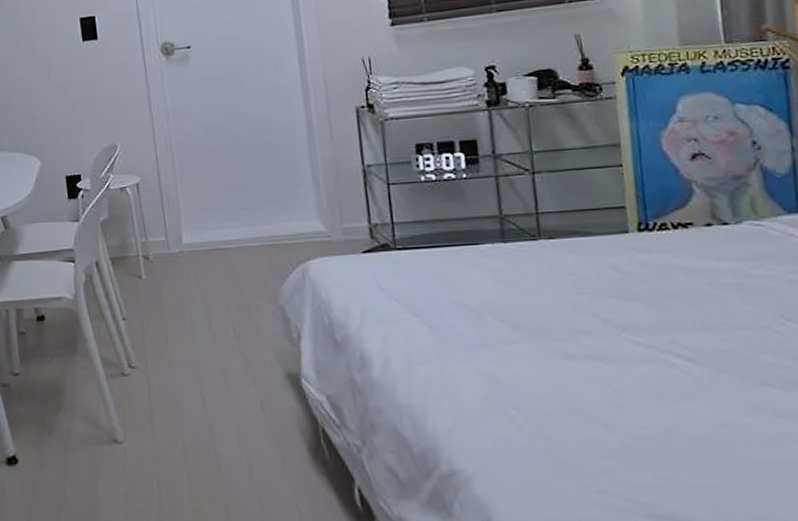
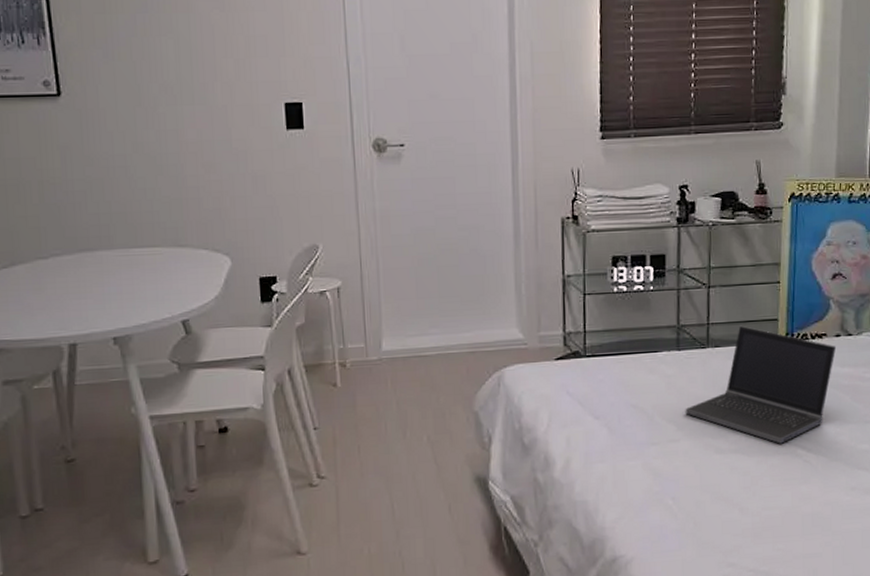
laptop computer: none [519,214,709,351] -> present [685,325,837,444]

